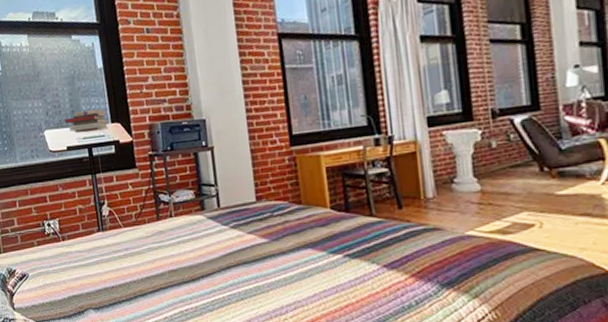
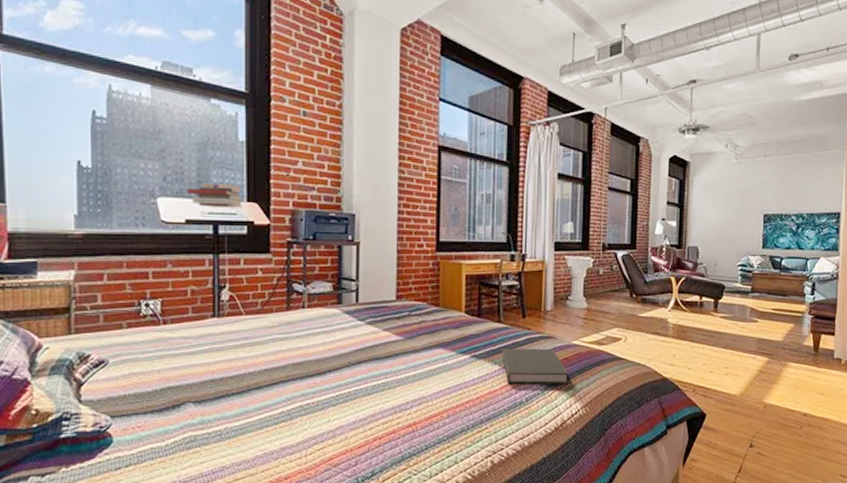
book: none [378,242,469,285] -> present [502,348,569,384]

